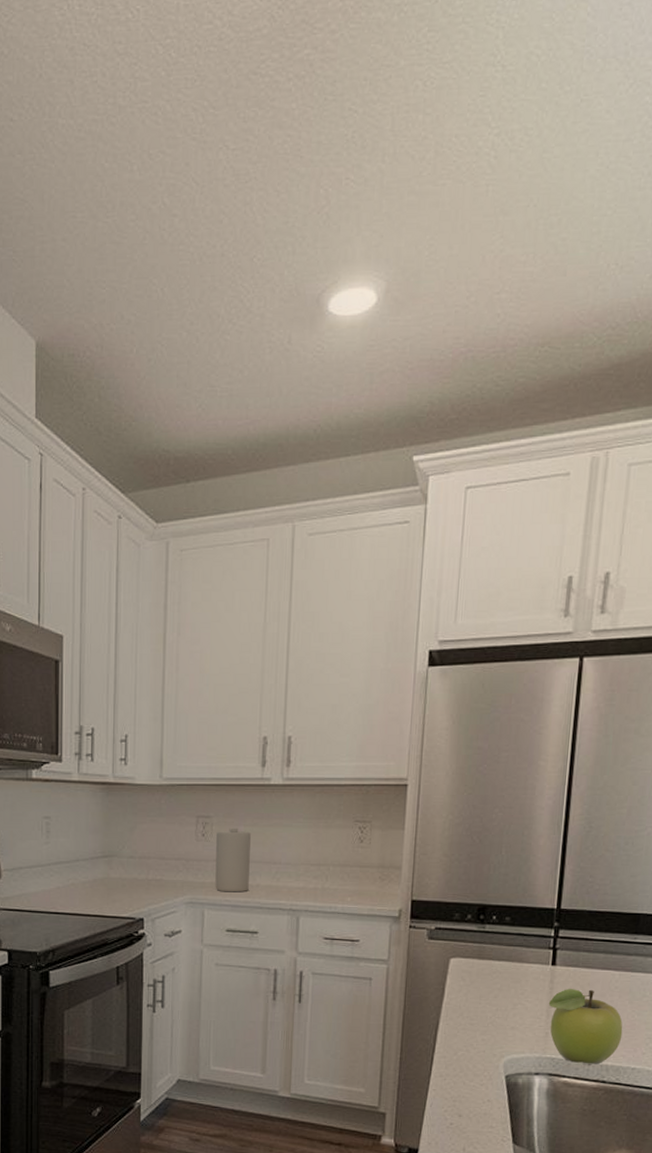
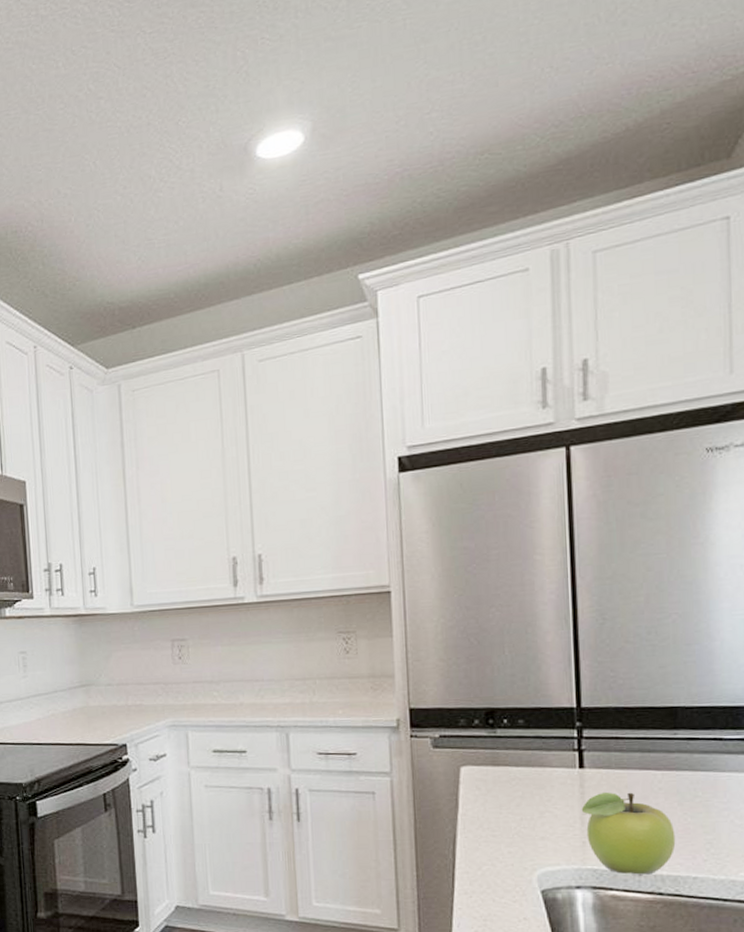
paper towel holder: present [215,828,251,893] -> none [193,648,232,713]

